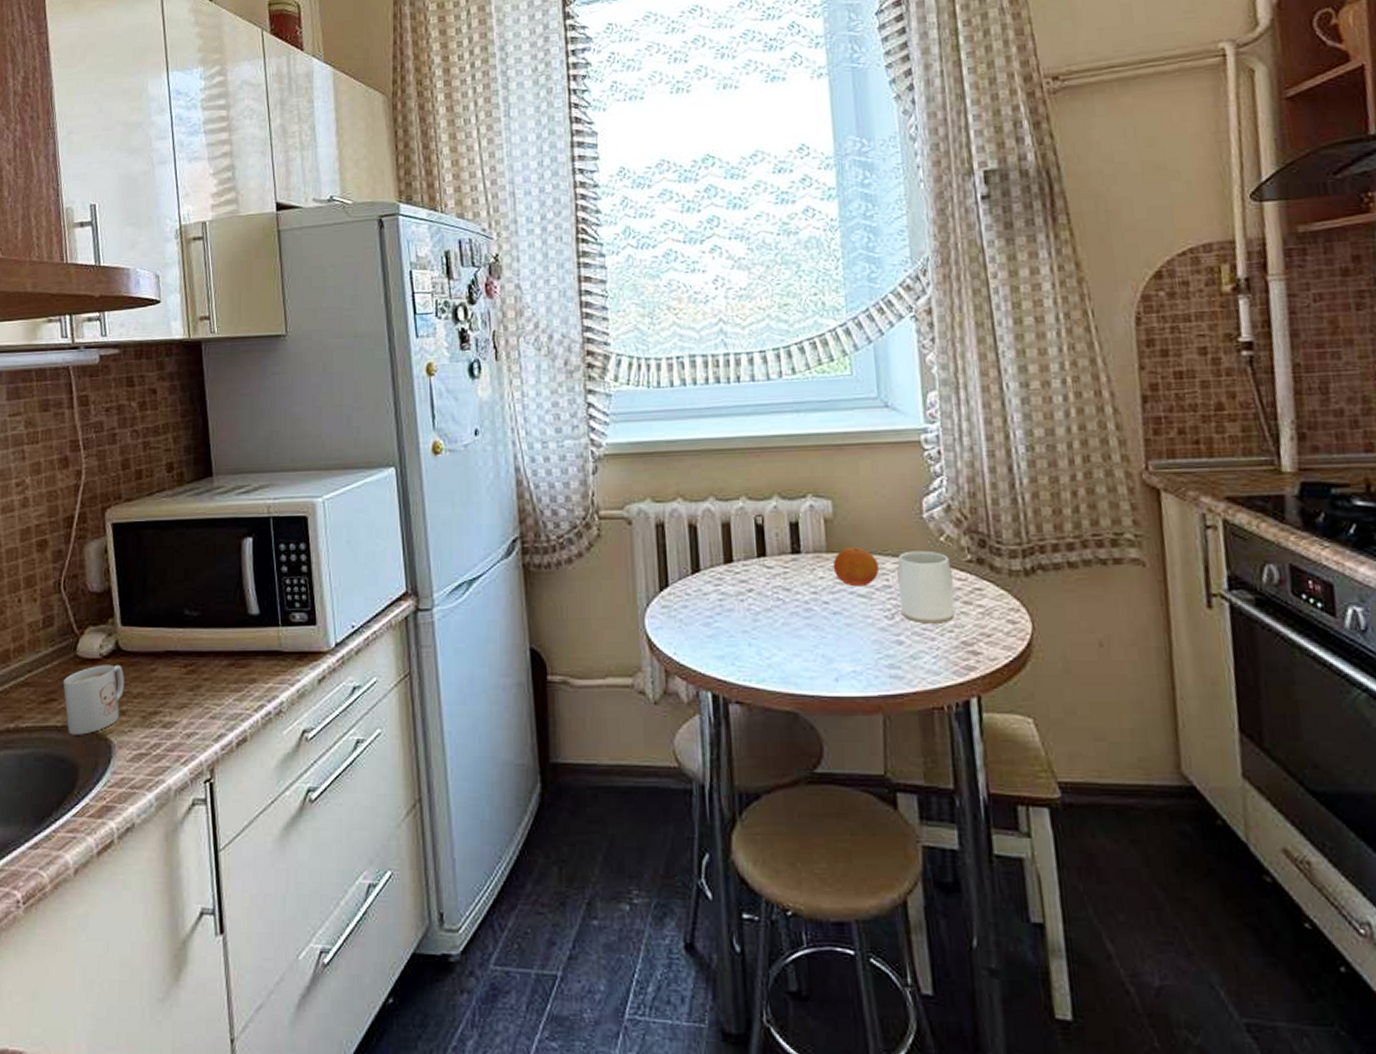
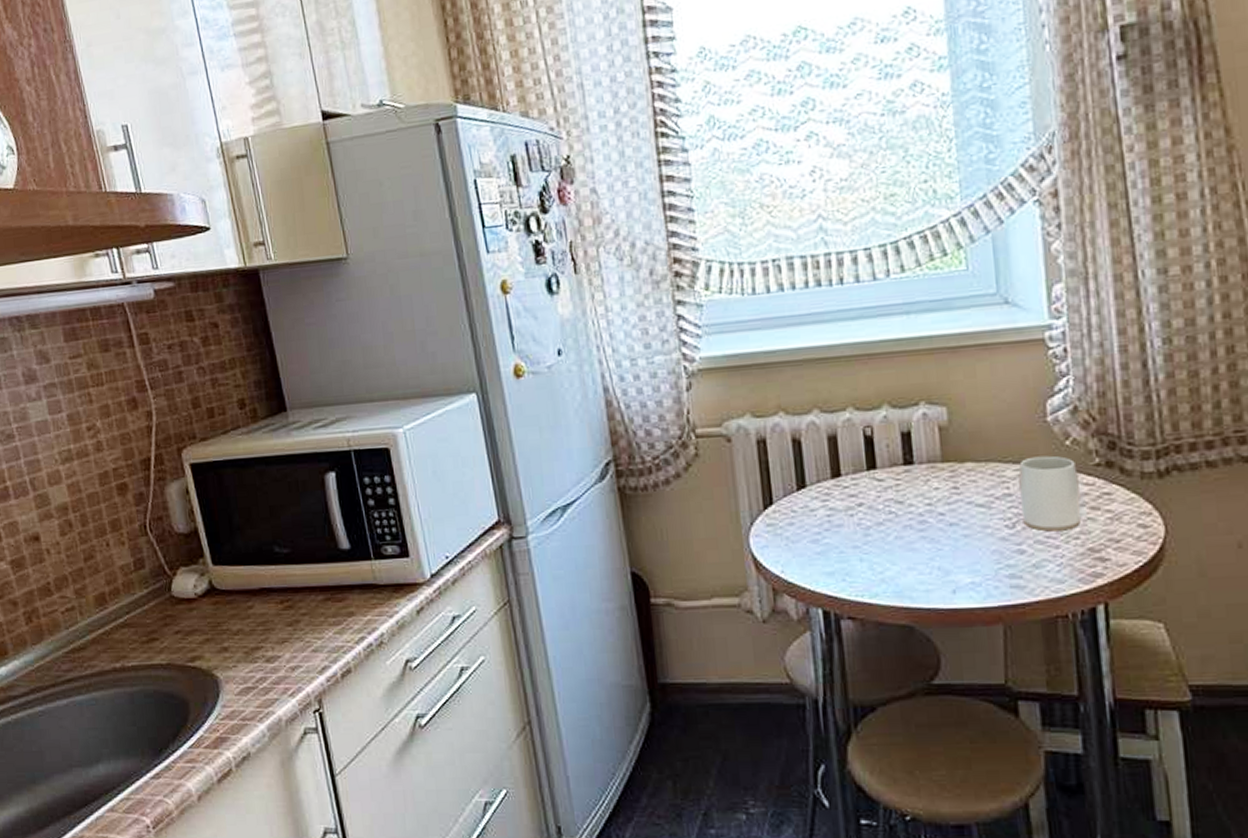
mug: present [63,664,124,735] -> none [162,603,223,672]
fruit: present [833,547,879,587] -> none [948,455,998,497]

